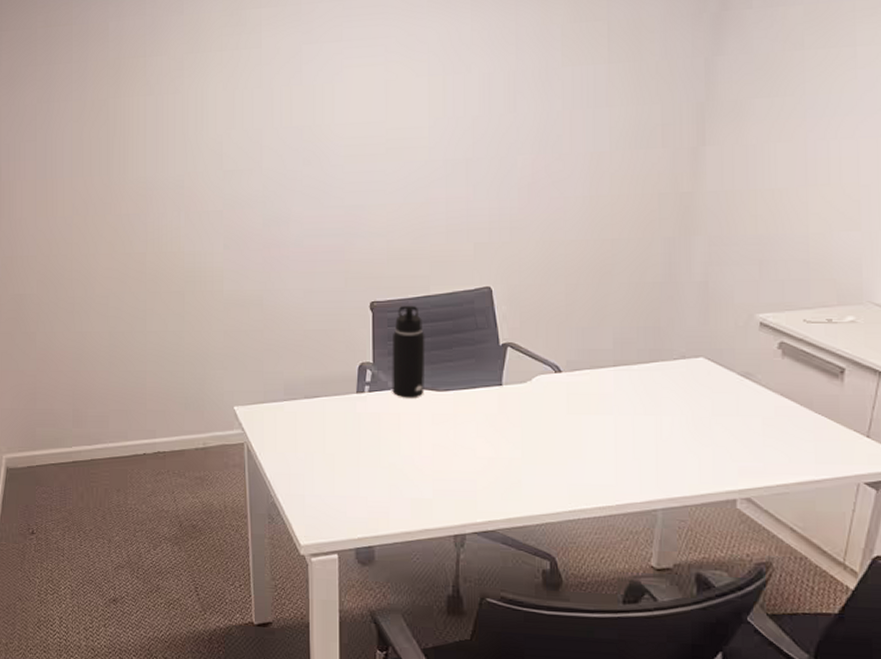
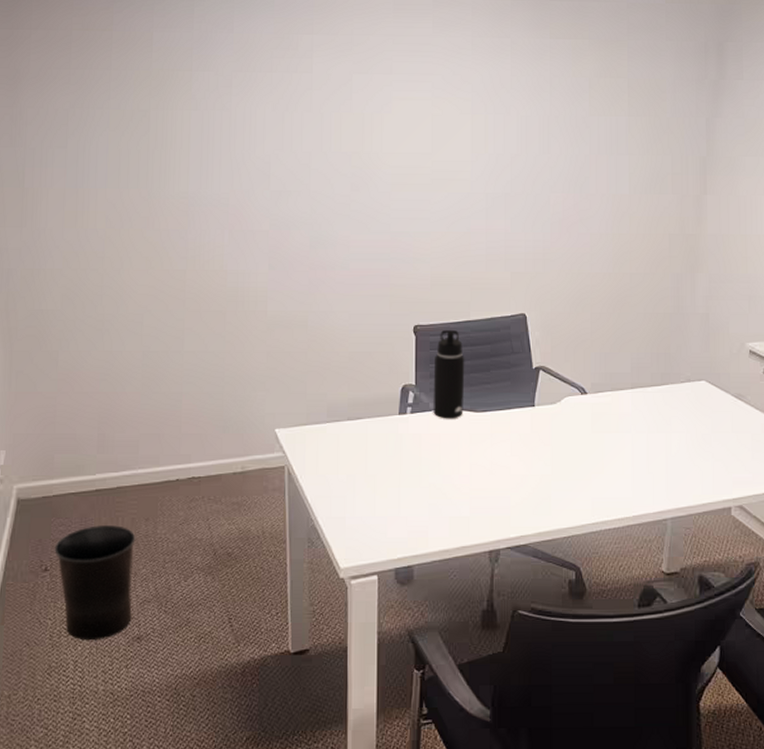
waste bin: none [38,494,109,599] -> present [53,525,136,640]

